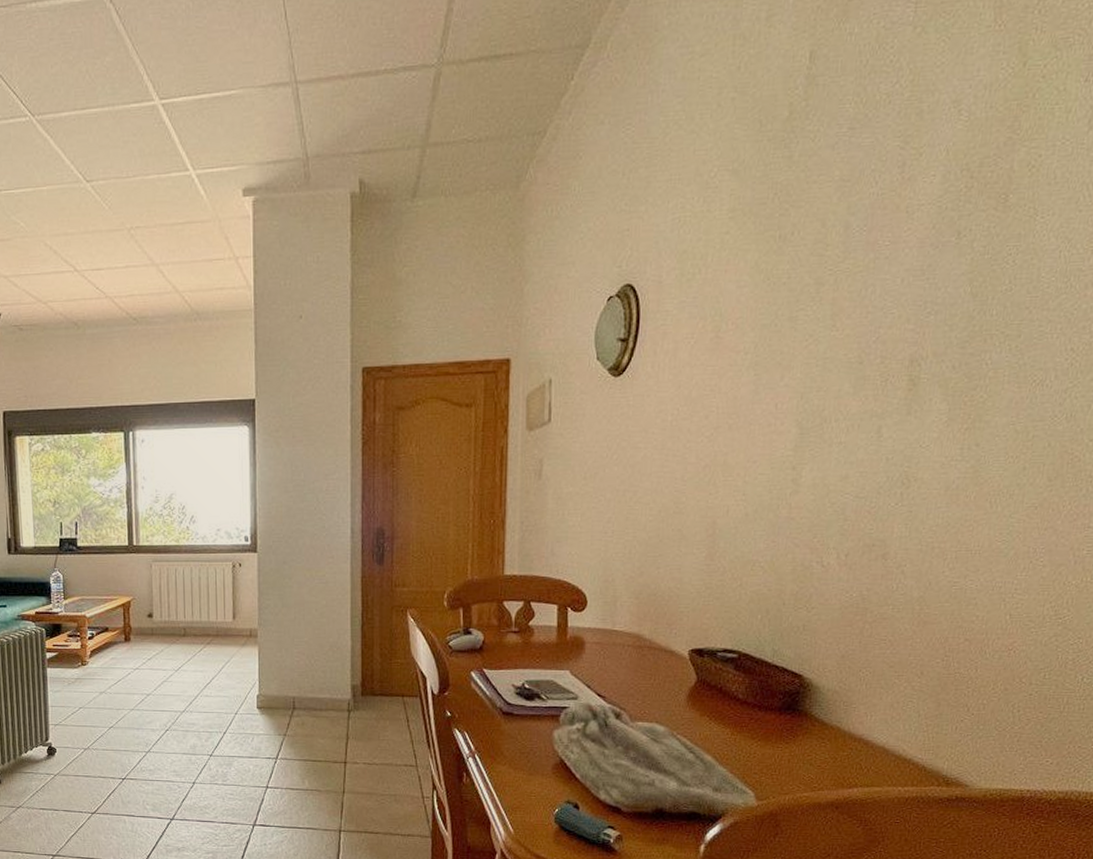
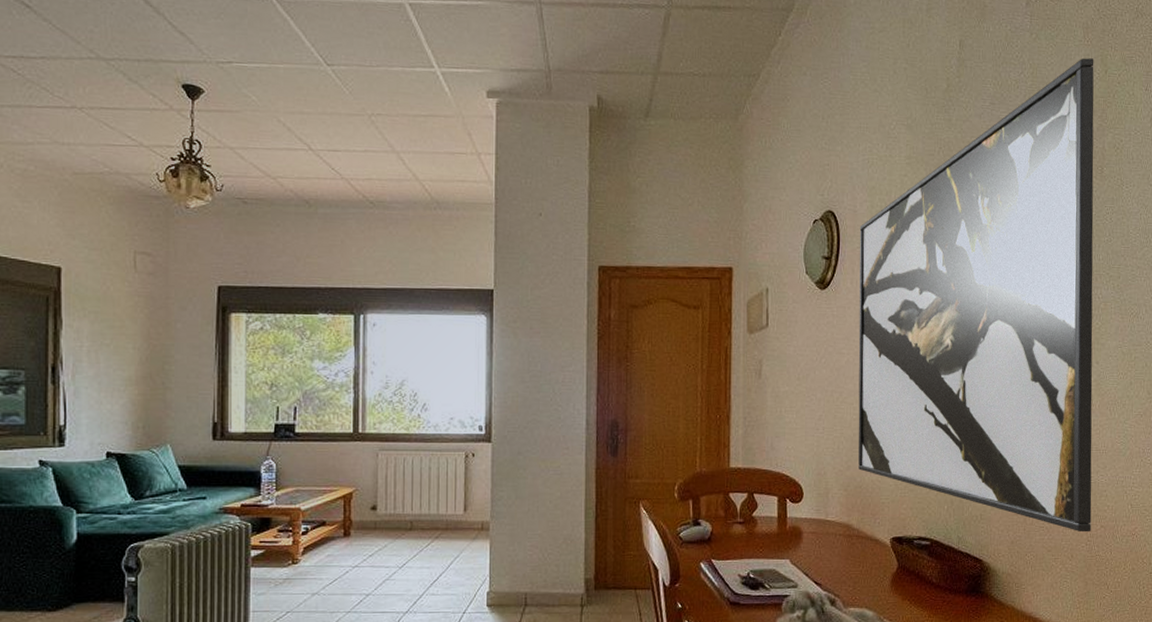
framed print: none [653,48,1008,646] -> present [858,58,1094,533]

